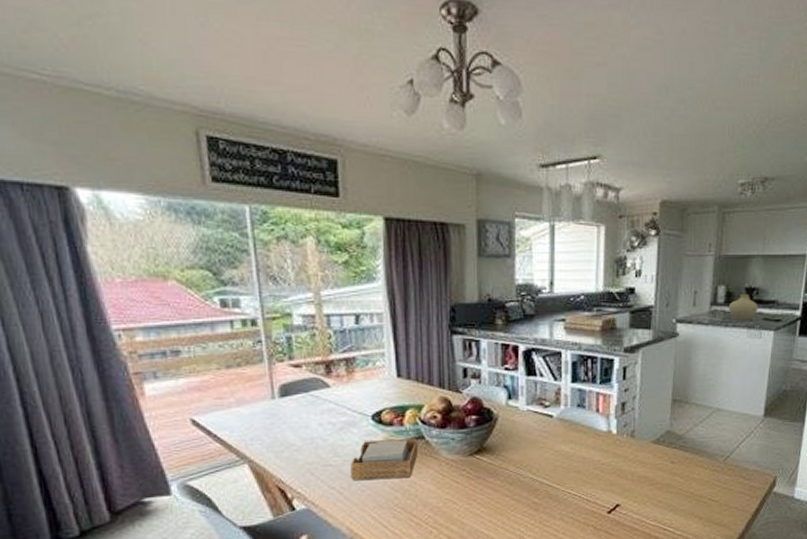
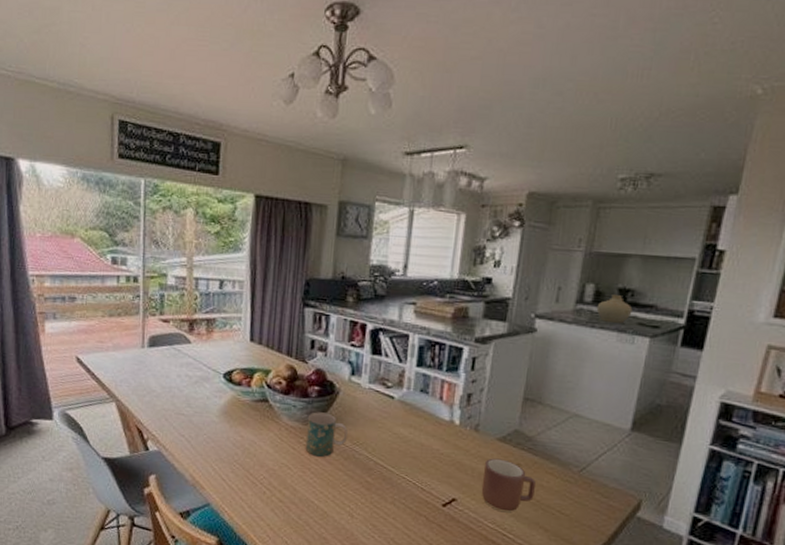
napkin holder: present [350,439,419,481] -> none [199,396,262,437]
mug: none [468,441,510,486] -> present [305,412,348,457]
mug: none [641,459,688,509] -> present [481,458,536,513]

